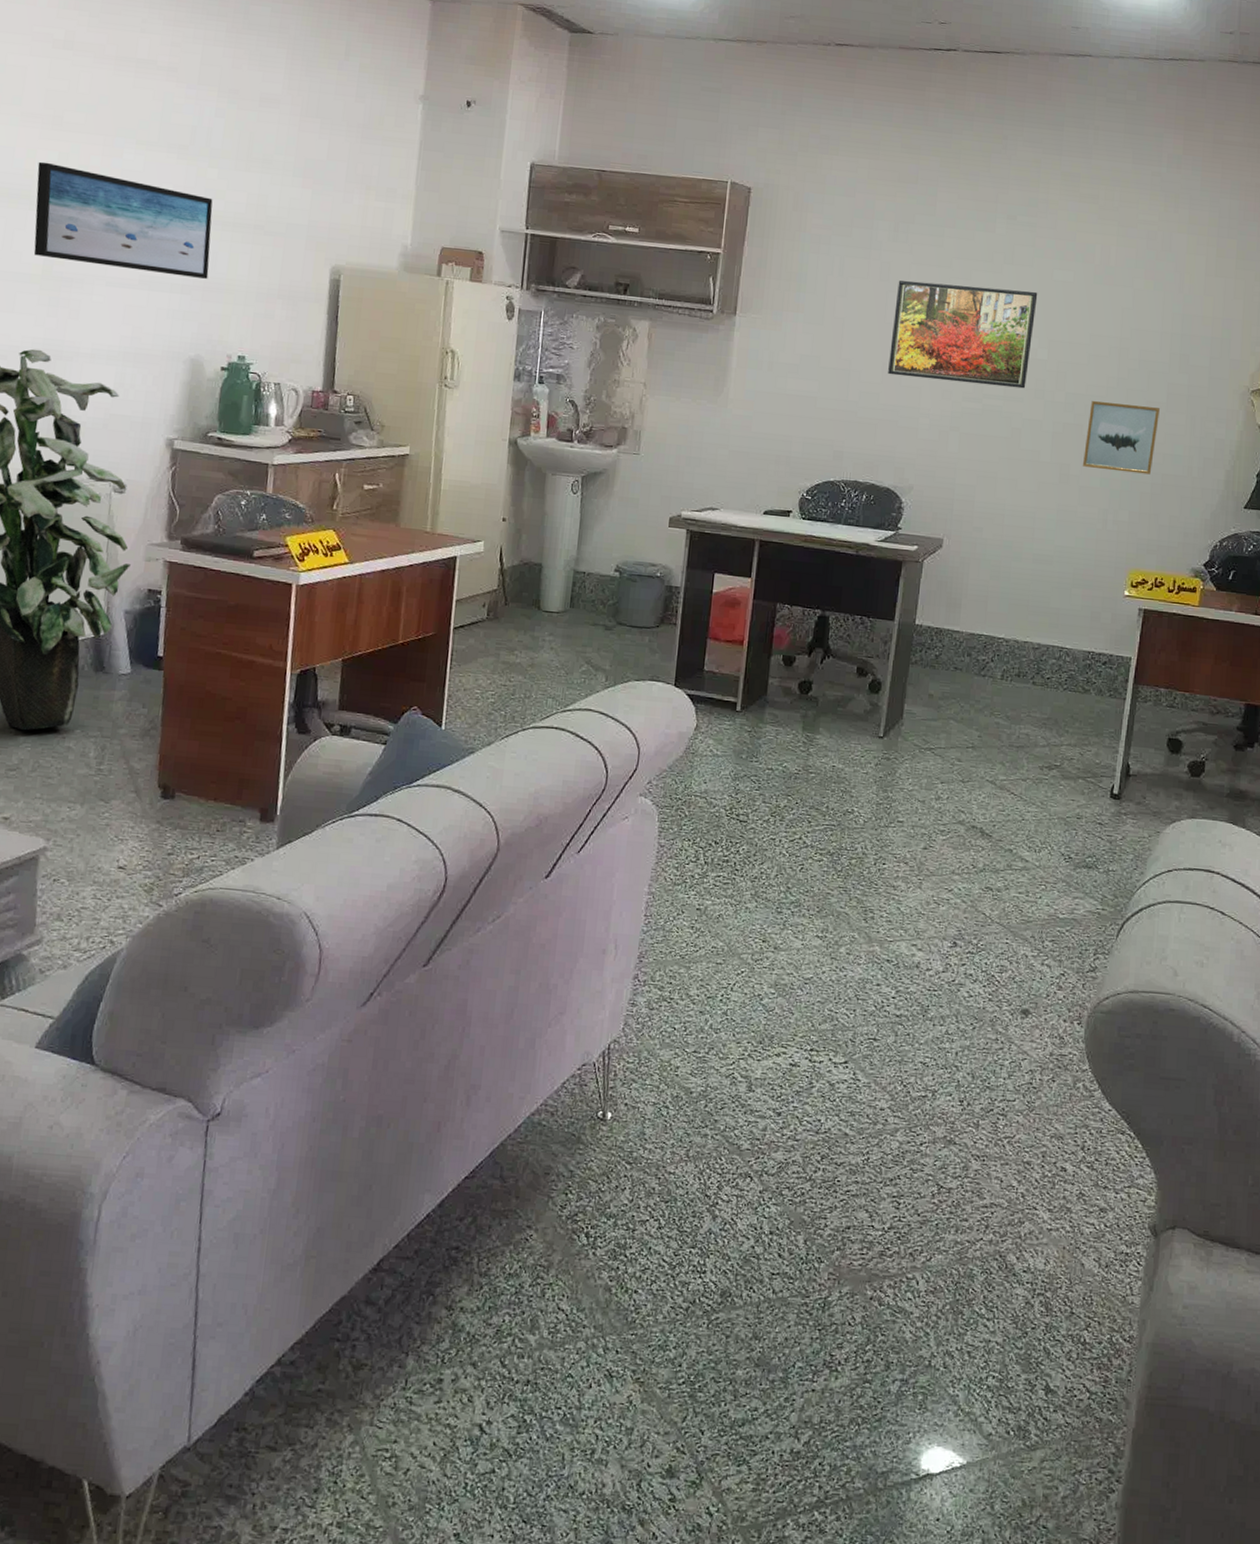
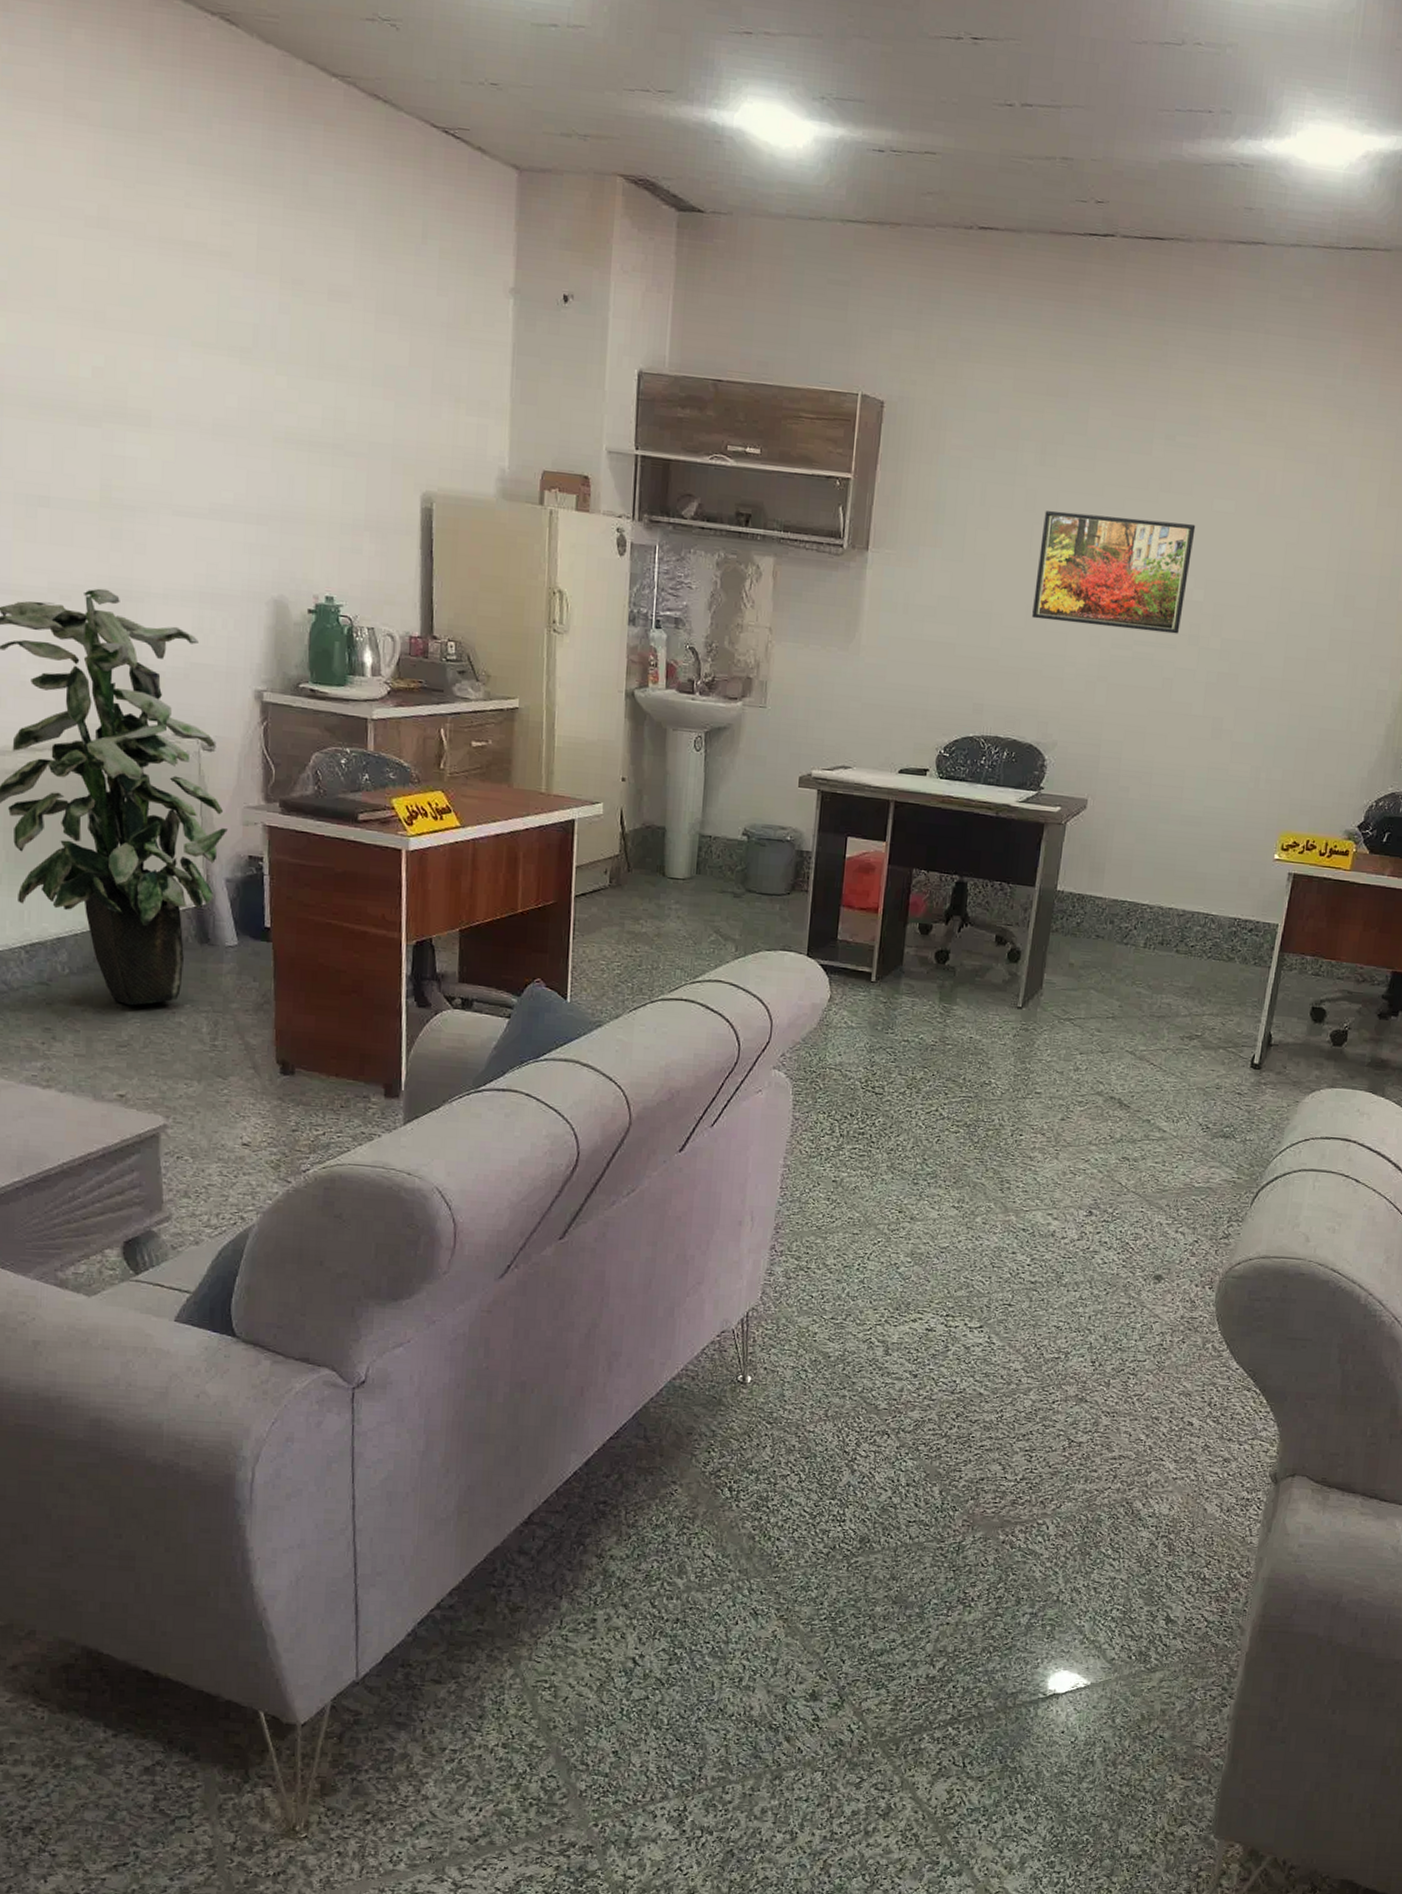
wall art: present [33,161,213,279] -> none [82,366,286,507]
wall art: present [1083,401,1160,475] -> none [1237,648,1321,729]

